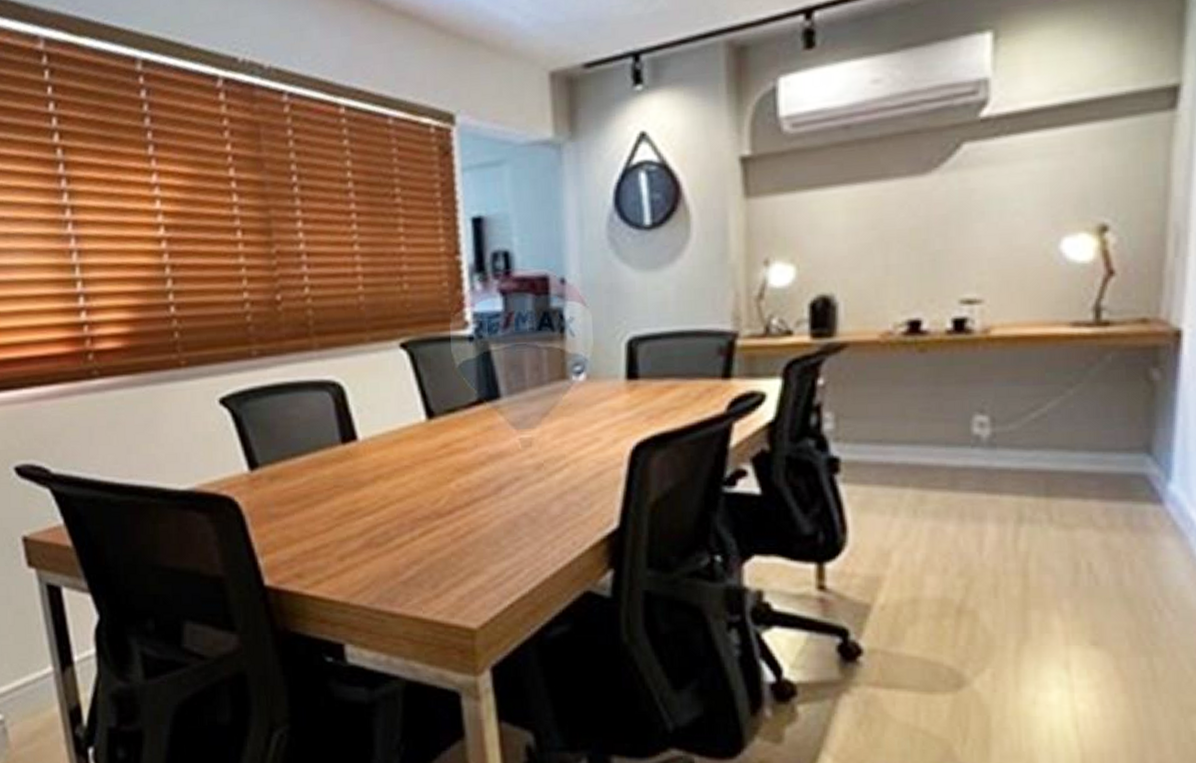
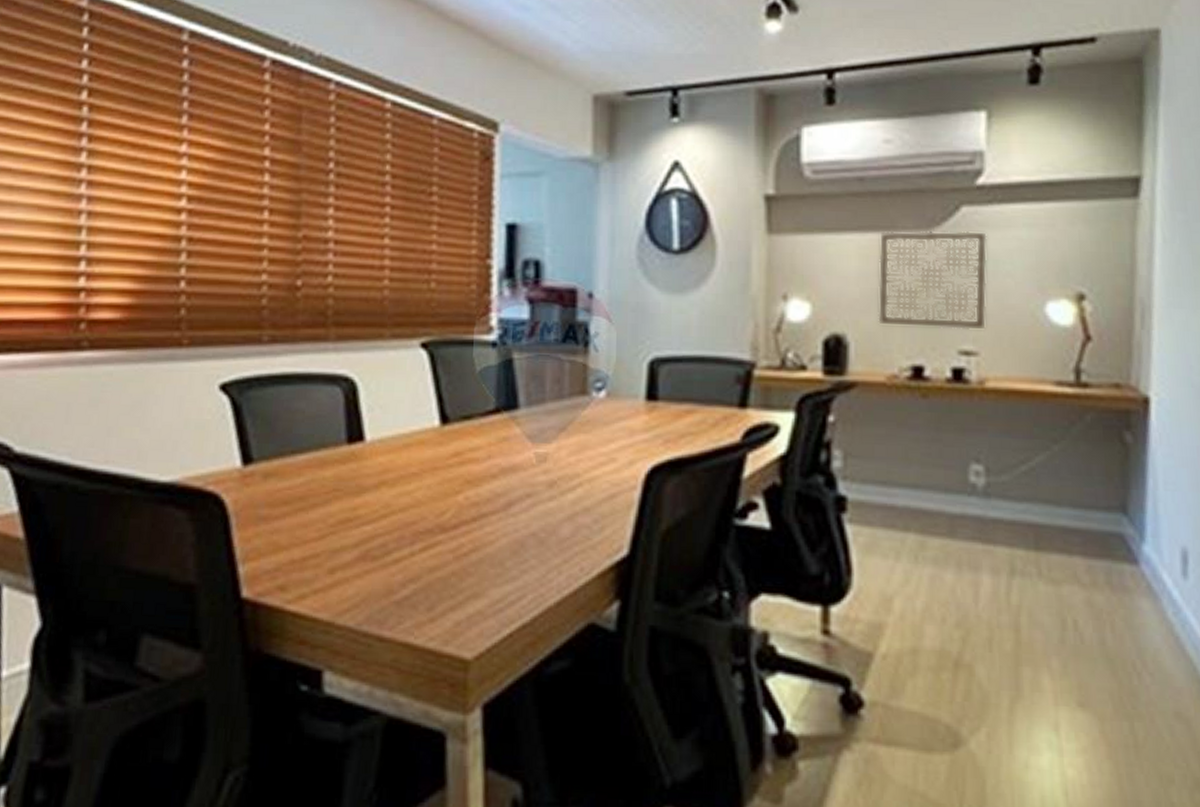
wall art: none [868,168,994,283] -> present [877,230,988,331]

